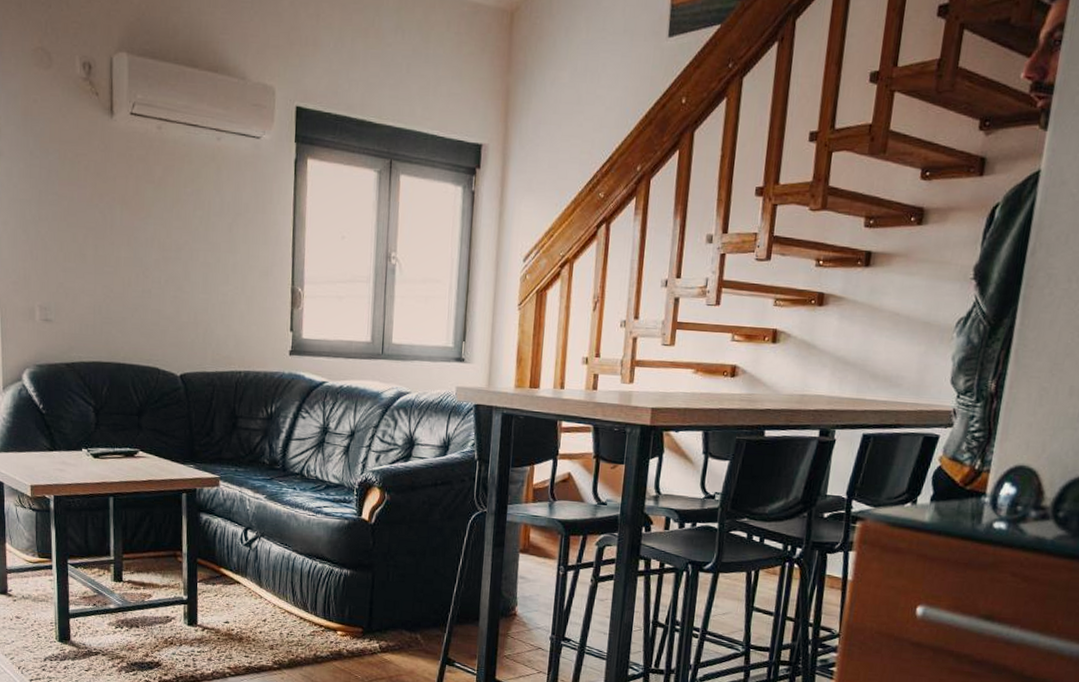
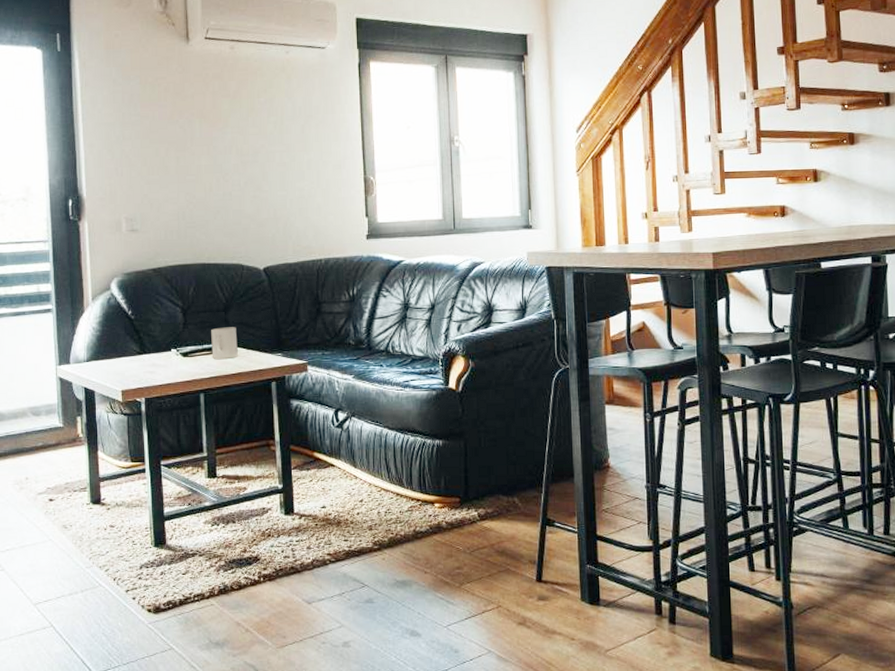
cup: none [122,431,150,466] -> present [210,327,238,360]

